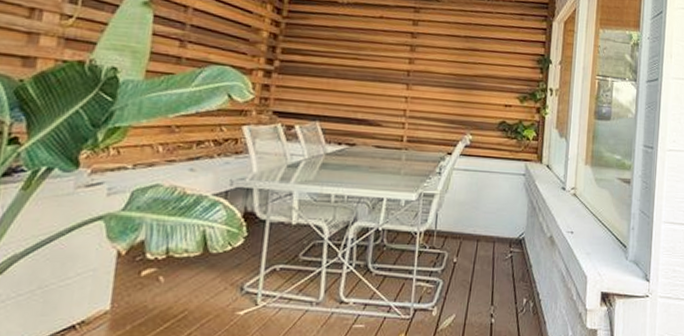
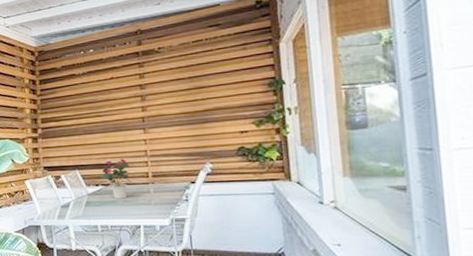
potted flower: none [345,115,383,164] -> present [100,159,131,199]

